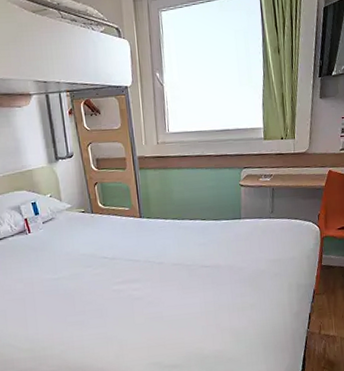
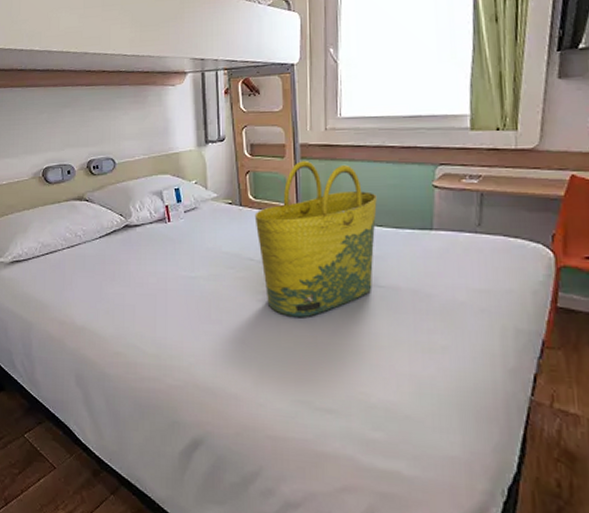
tote bag: none [105,170,201,300] -> present [254,160,377,317]

